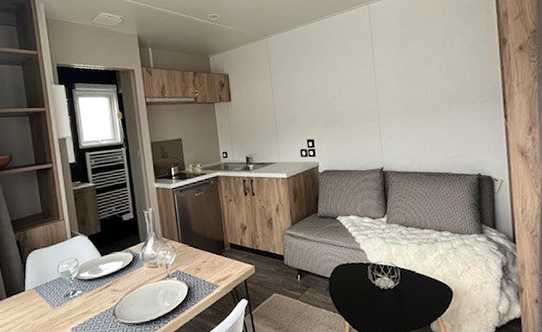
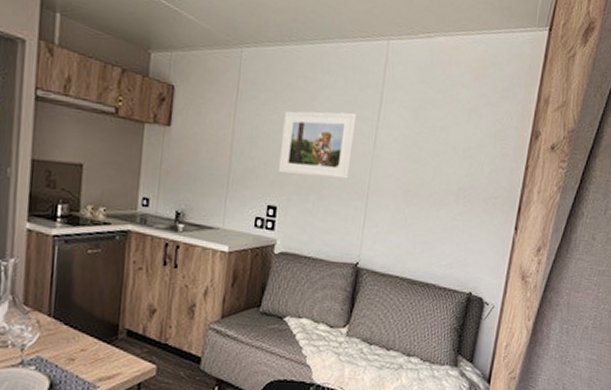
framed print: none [305,61,362,116] -> present [277,111,357,179]

